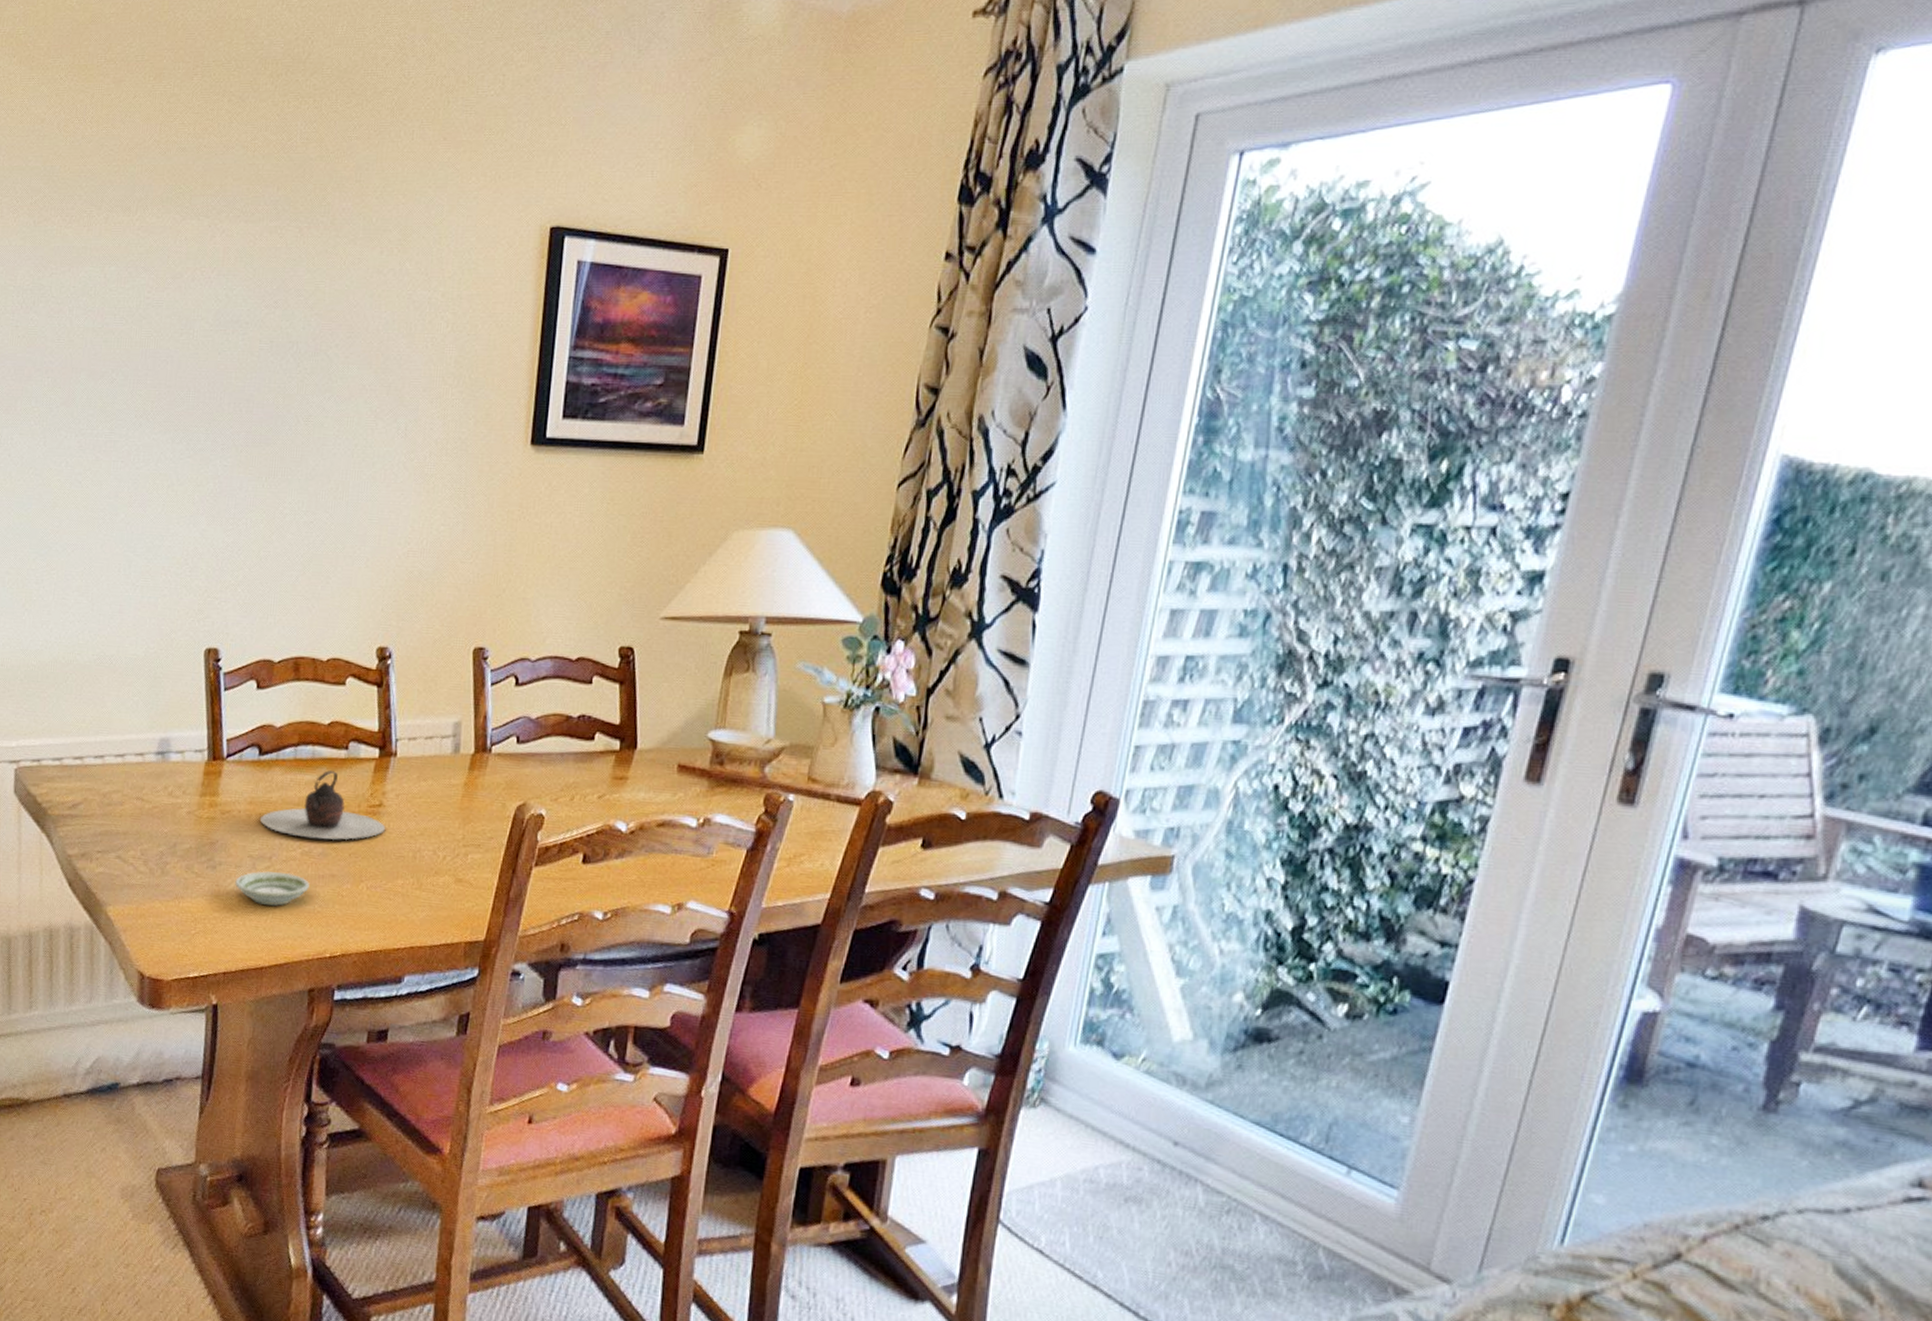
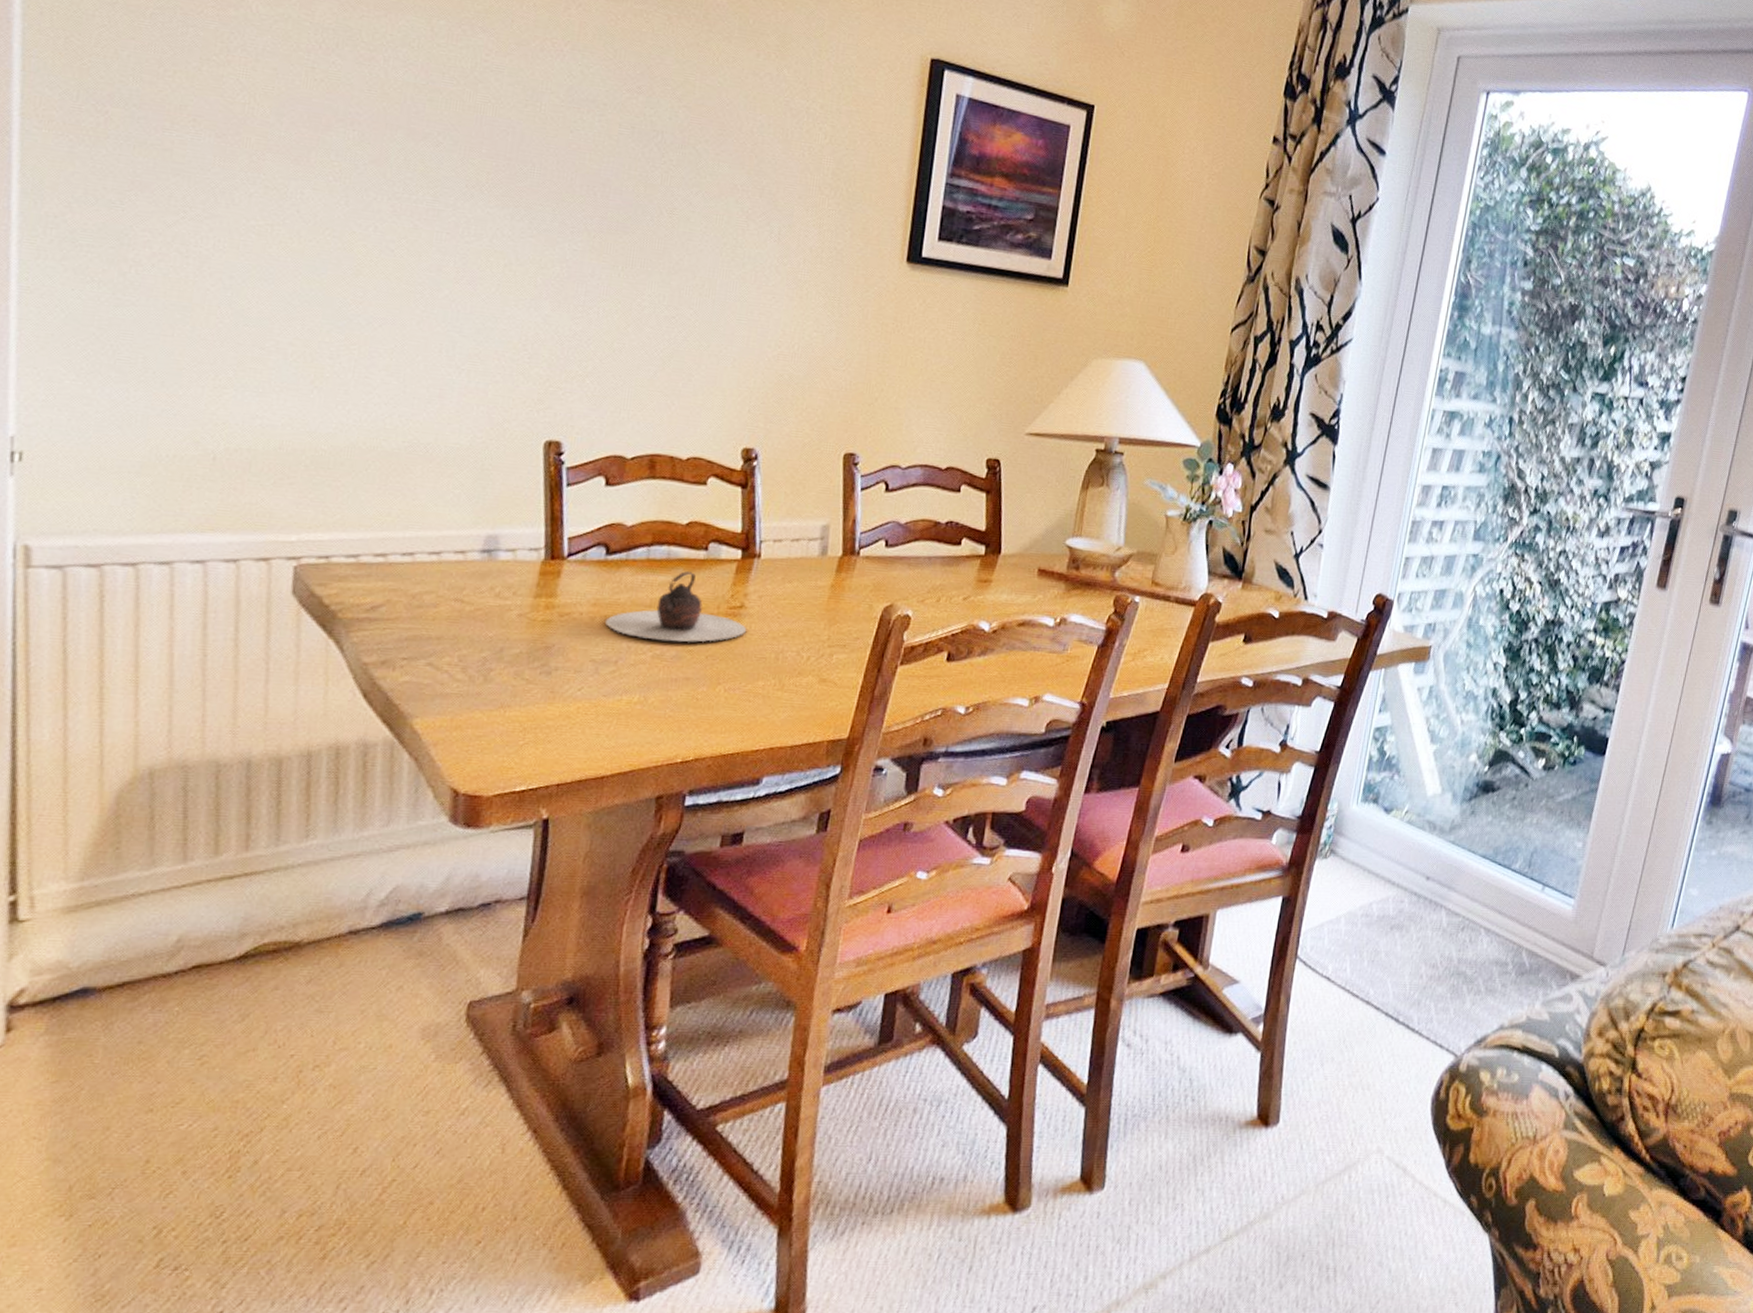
saucer: present [235,871,309,906] -> none [573,676,660,712]

